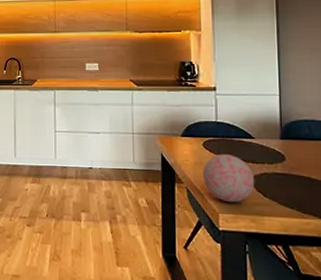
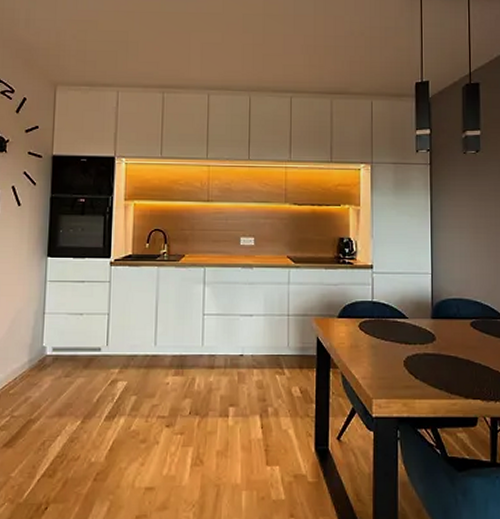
decorative orb: present [202,153,255,203] -> none [357,335,408,387]

